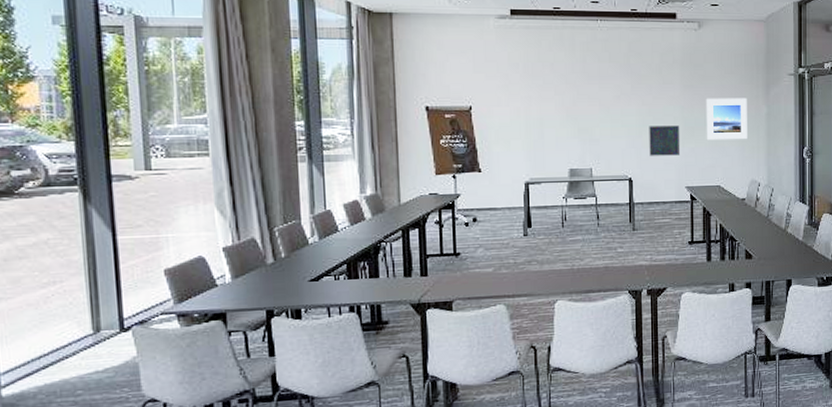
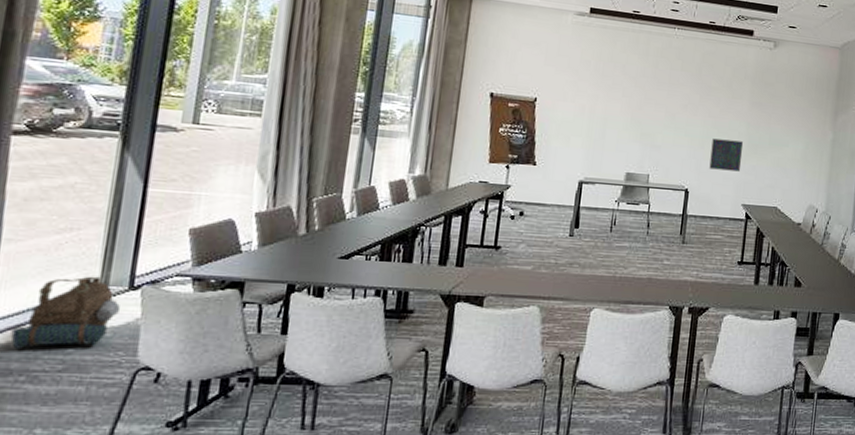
backpack: none [22,323,117,396] -> present [10,276,121,349]
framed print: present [705,98,747,141] -> none [769,117,814,164]

